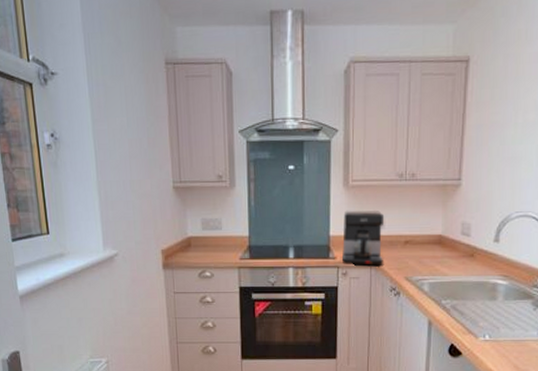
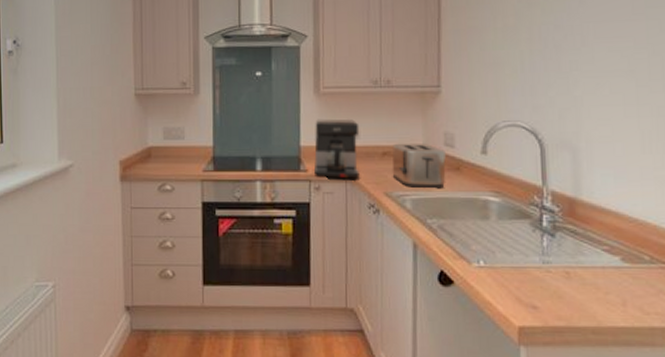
toaster: none [412,232,462,274] -> present [392,143,446,189]

